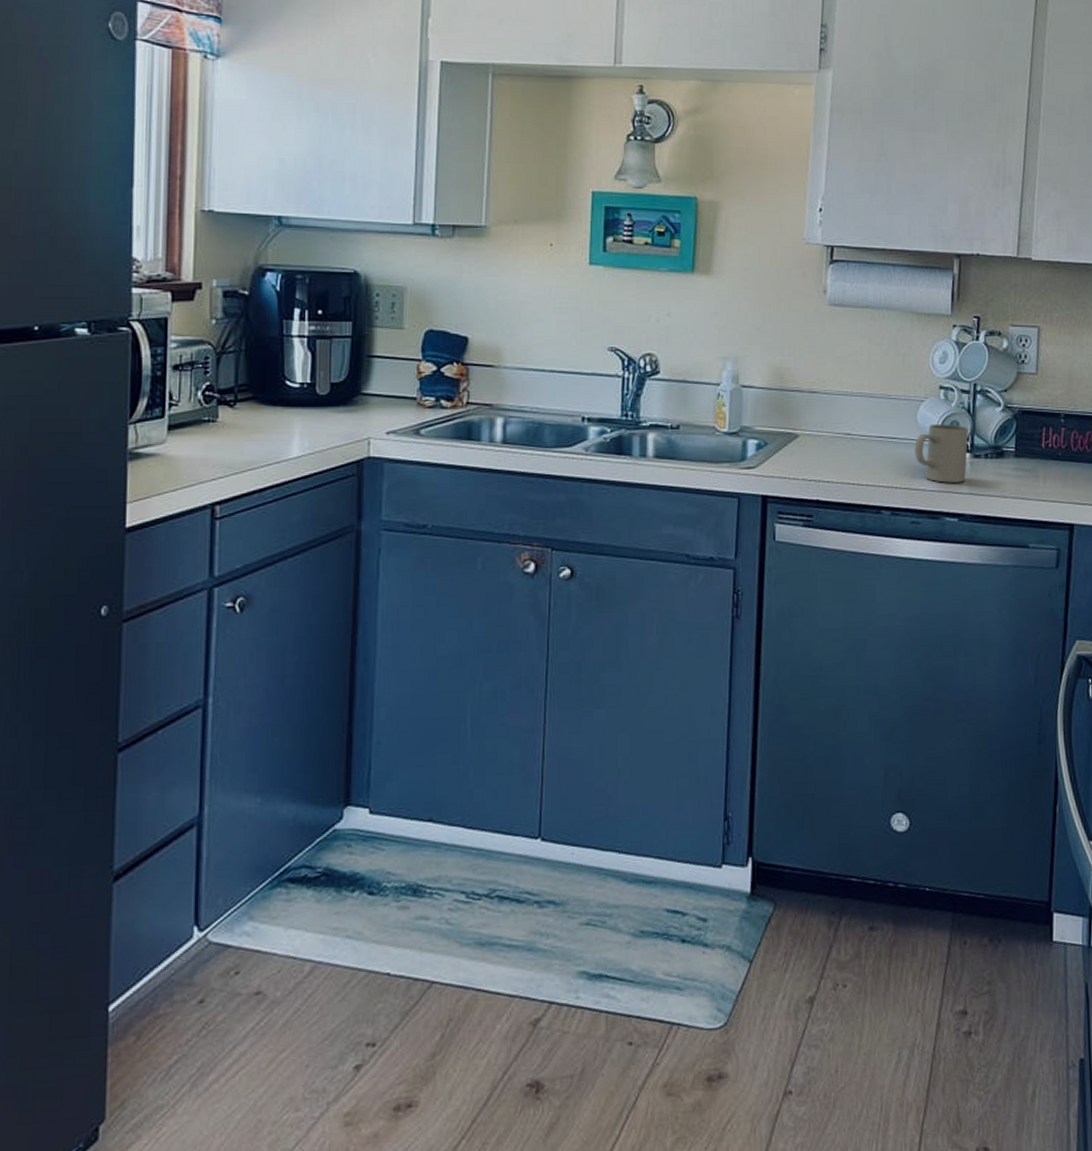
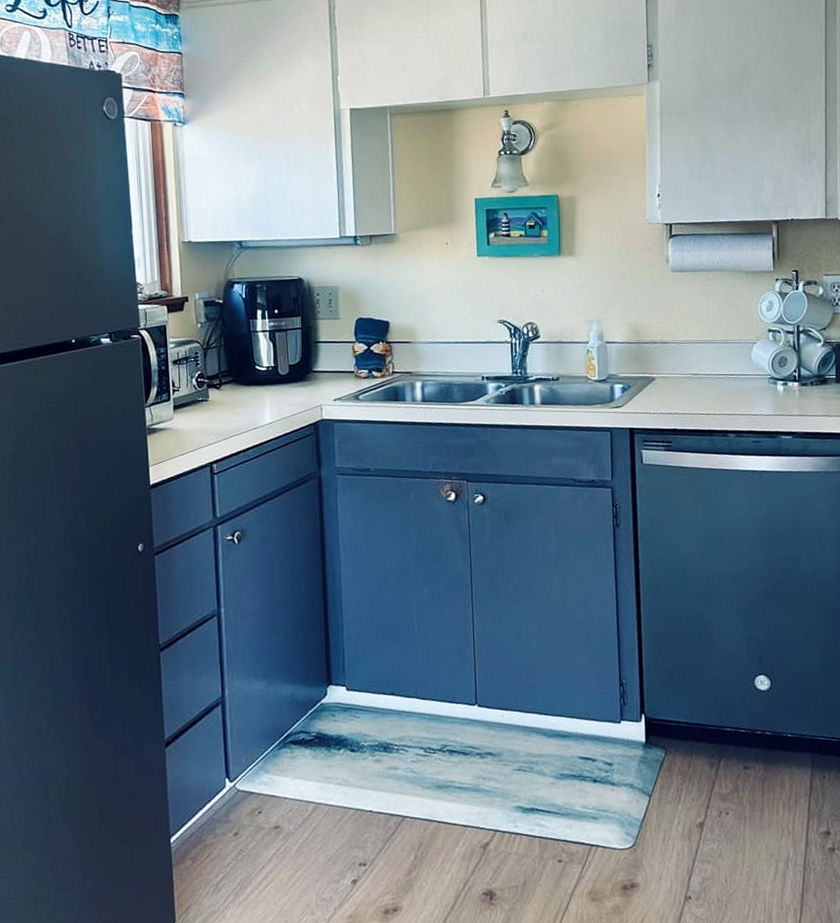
mug: present [914,423,968,483] -> none [751,360,796,408]

